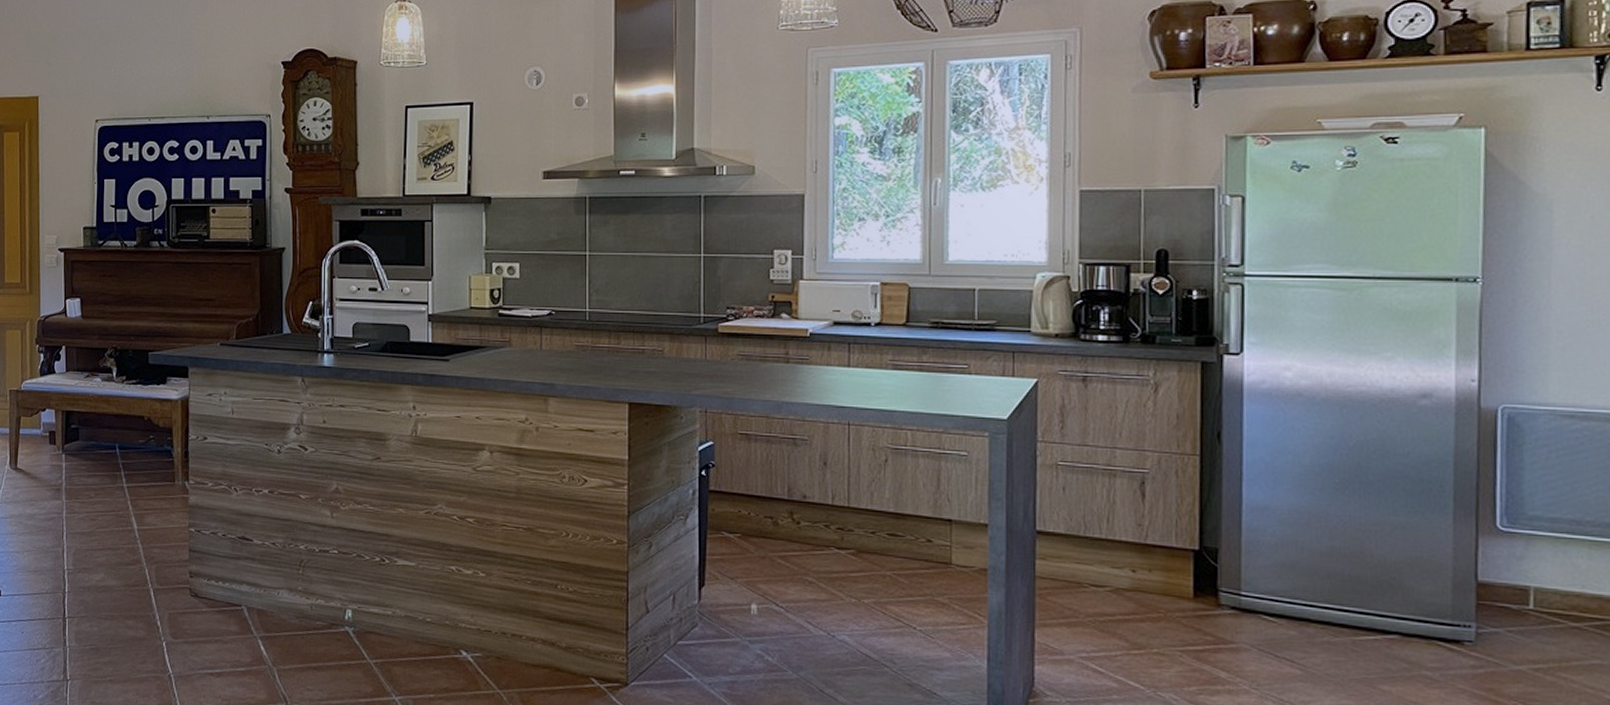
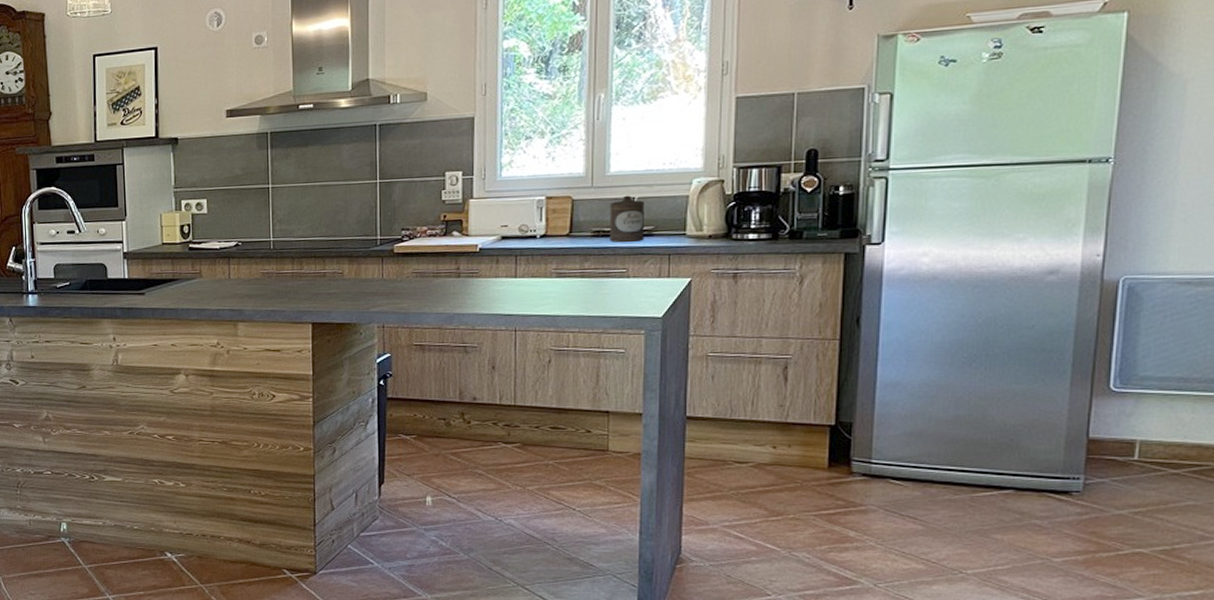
canister: none [949,286,986,336] -> present [610,195,644,242]

